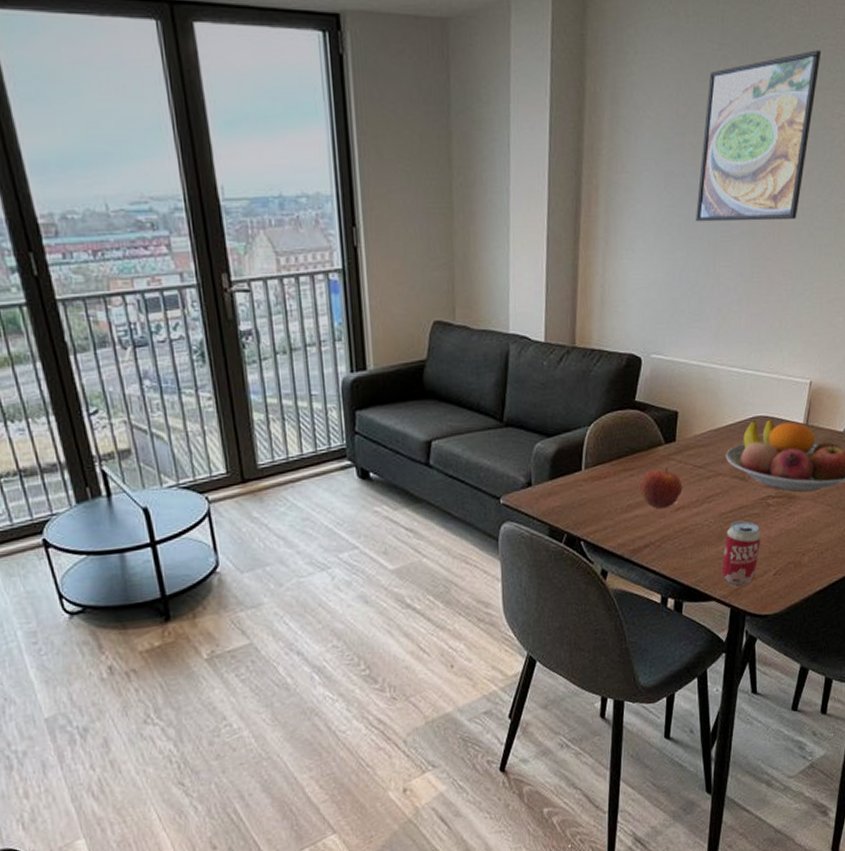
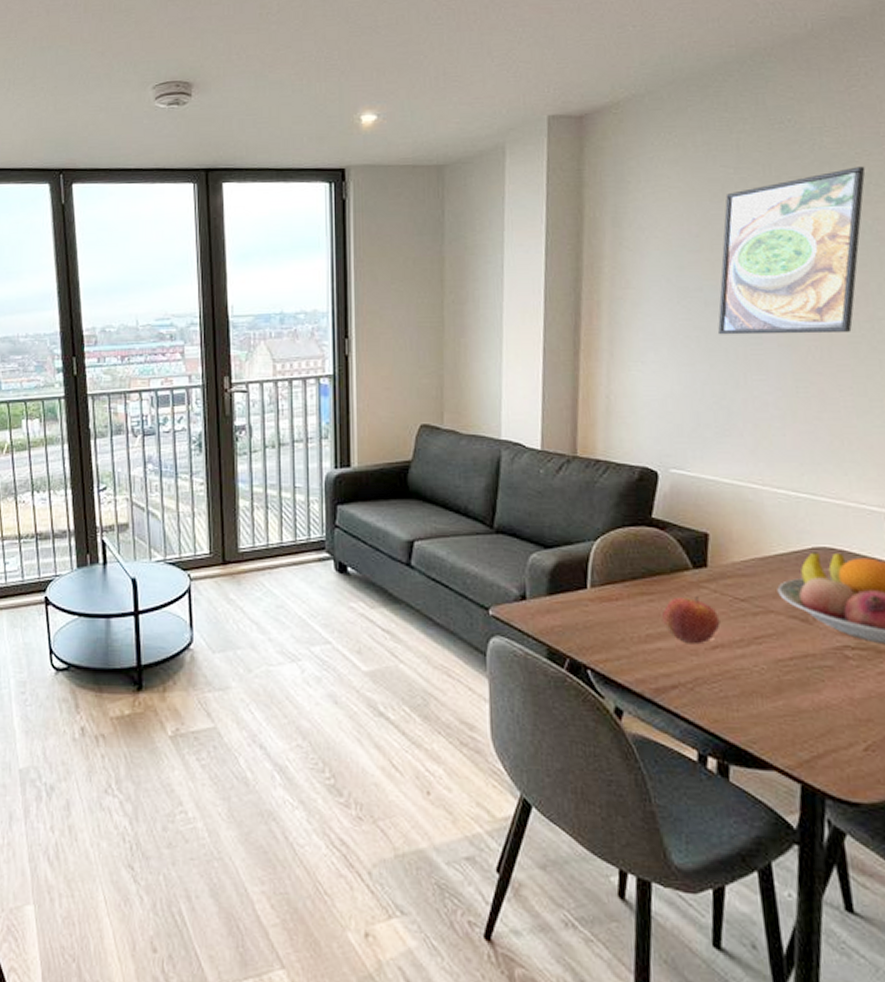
beverage can: present [721,520,761,586] -> none [782,672,840,757]

